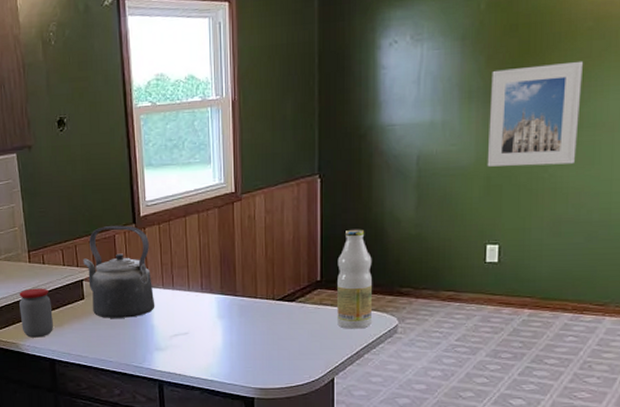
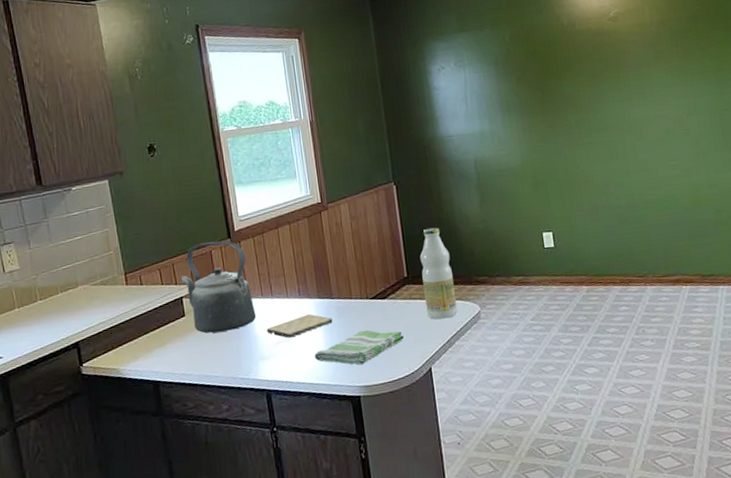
jar: present [19,288,53,338] -> none [117,309,155,362]
cutting board: none [164,310,234,332] -> present [266,314,333,338]
dish towel: none [210,332,309,367] -> present [314,330,405,366]
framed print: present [487,60,583,167] -> none [522,78,599,167]

